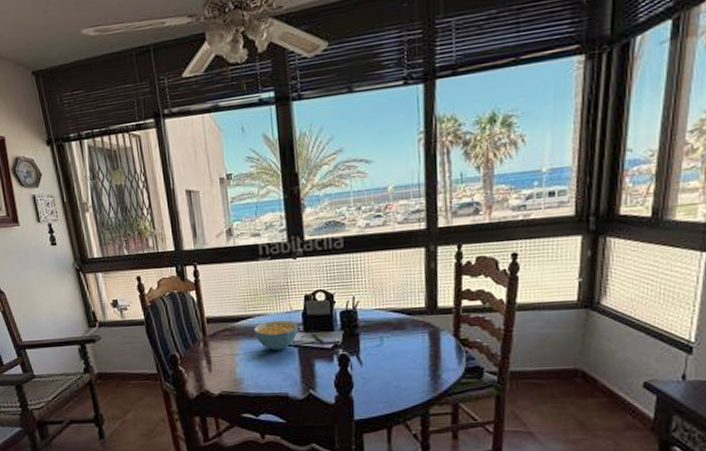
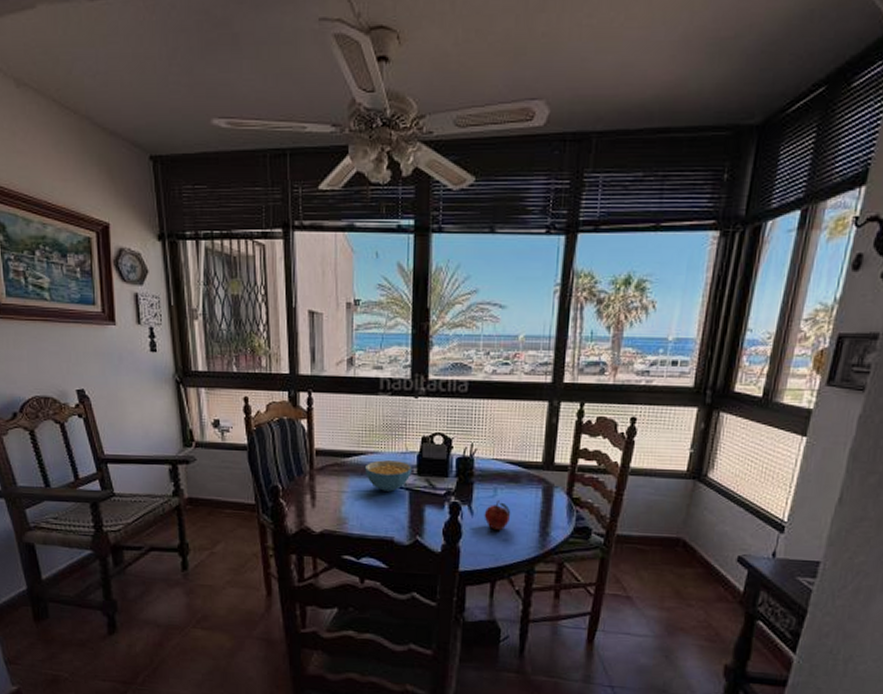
fruit: none [373,349,400,377] -> present [484,500,511,530]

